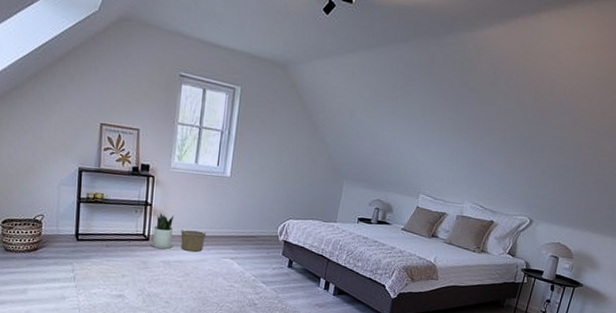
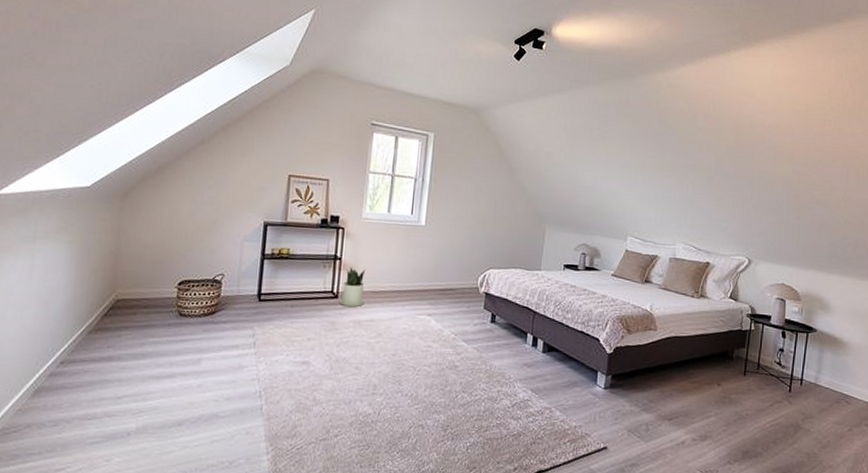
basket: present [180,229,206,253] -> none [372,284,400,310]

